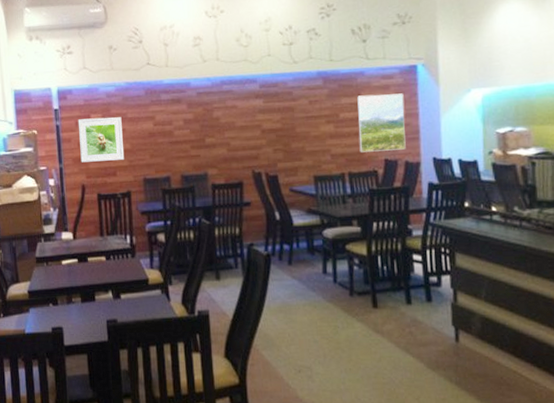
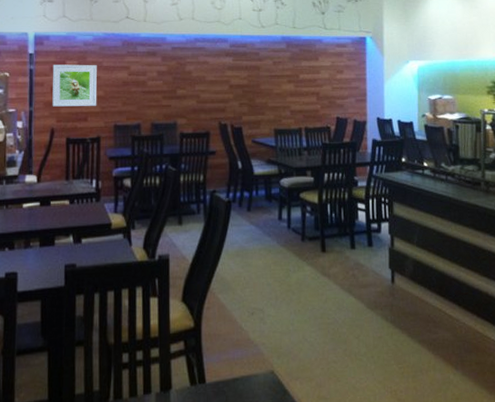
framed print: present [357,93,406,153] -> none [315,60,355,110]

